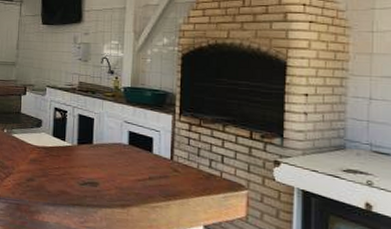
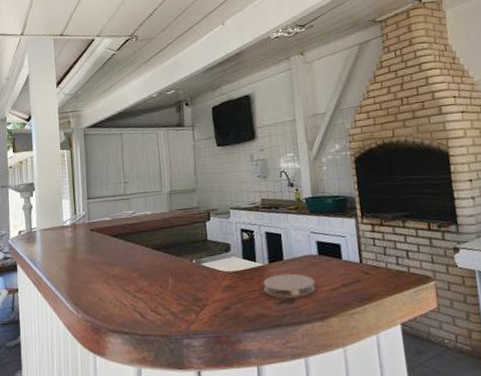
coaster: none [69,156,122,182] -> present [263,273,316,298]

